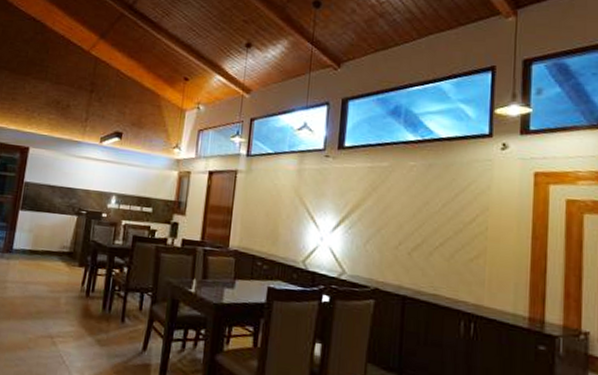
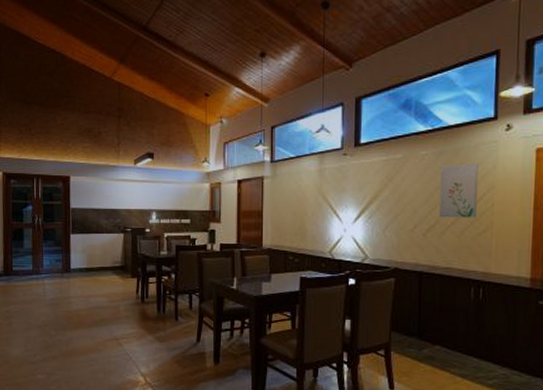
wall art: none [426,180,471,241] -> present [438,163,479,218]

